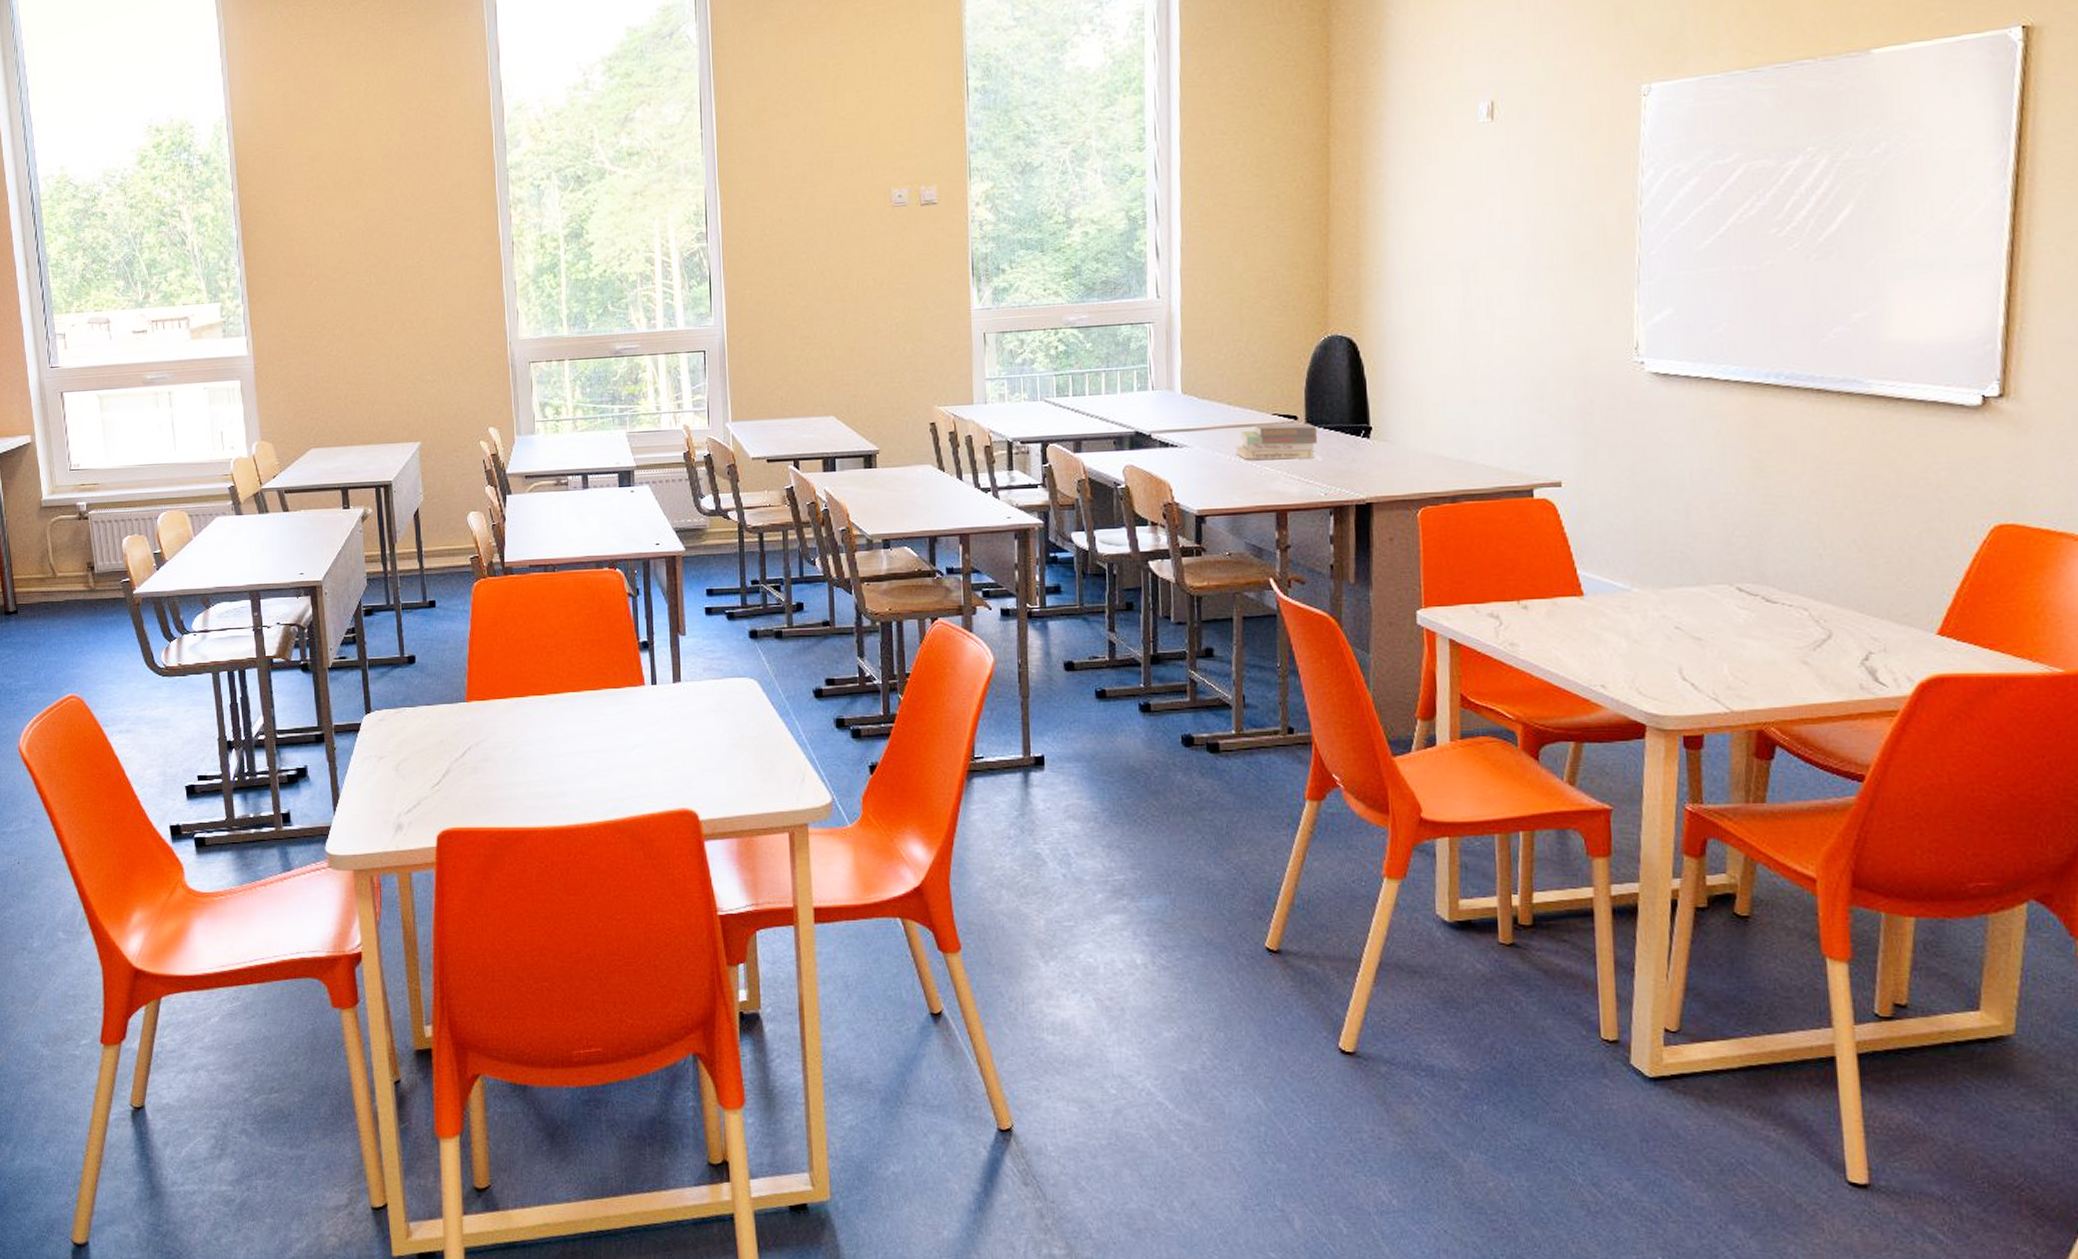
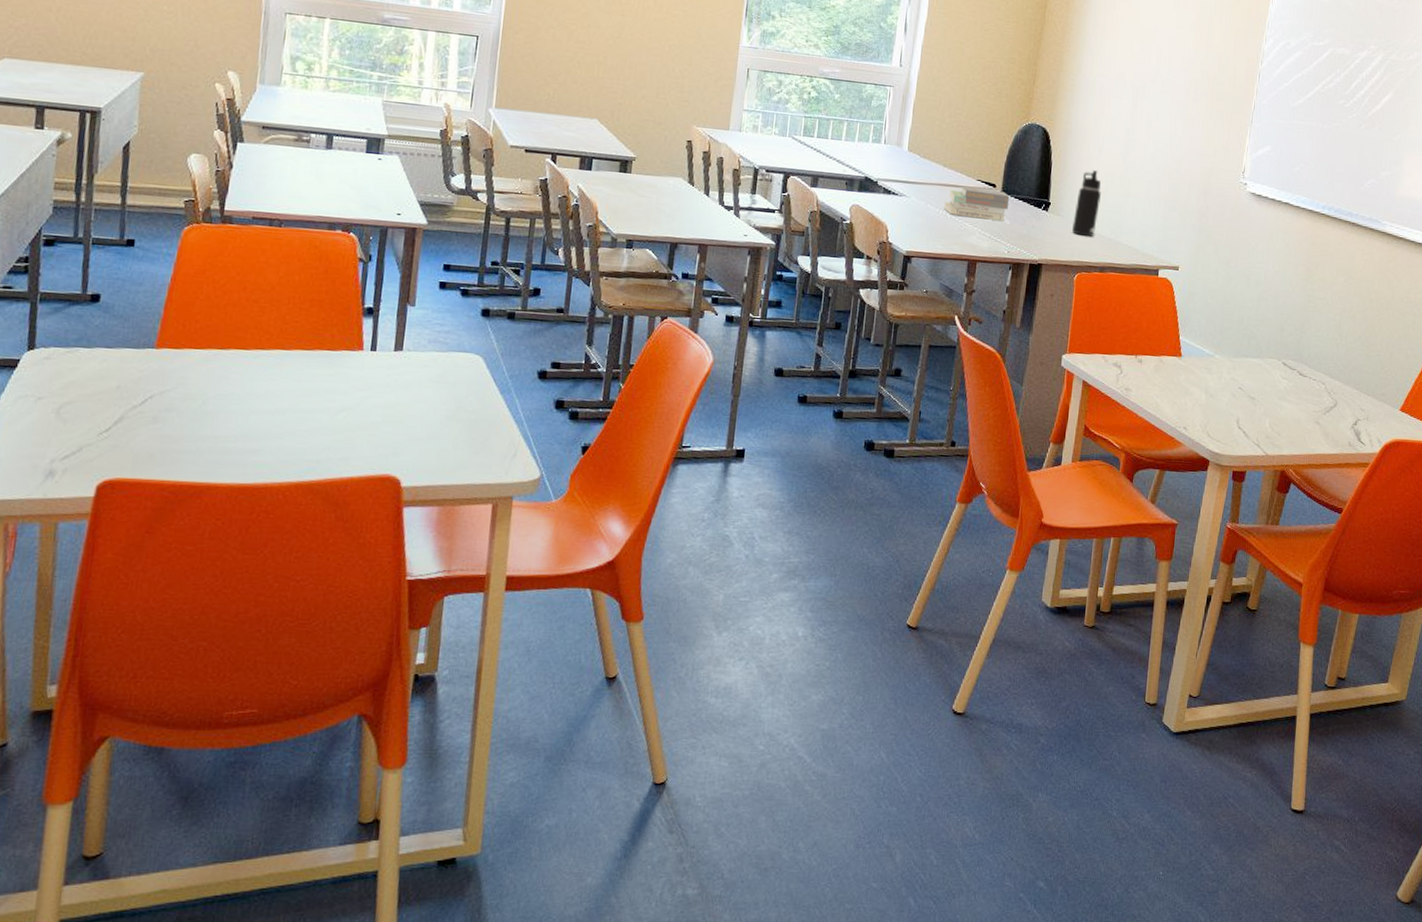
water bottle: none [1405,378,1438,462] -> present [1072,170,1101,237]

